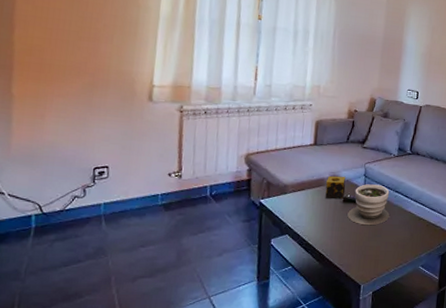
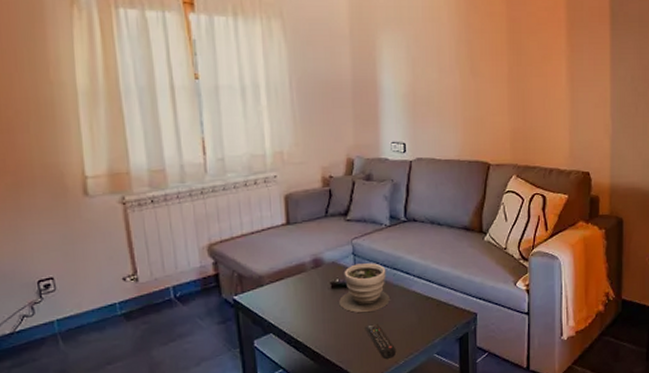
candle: present [325,175,346,199] -> none [308,257,333,287]
remote control: none [365,236,388,266] -> present [365,324,395,359]

